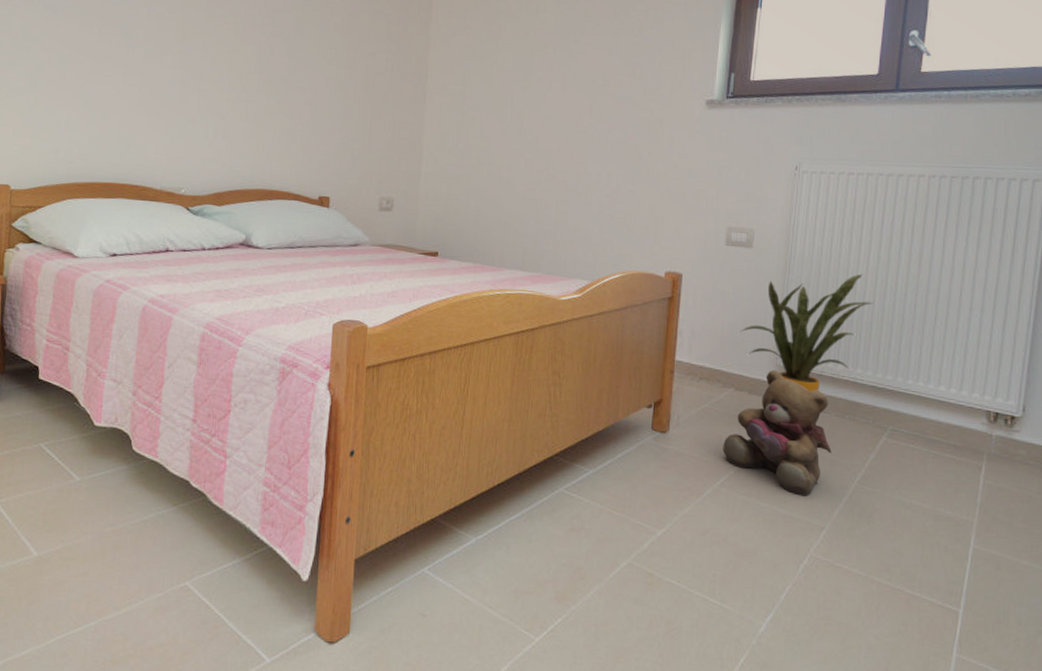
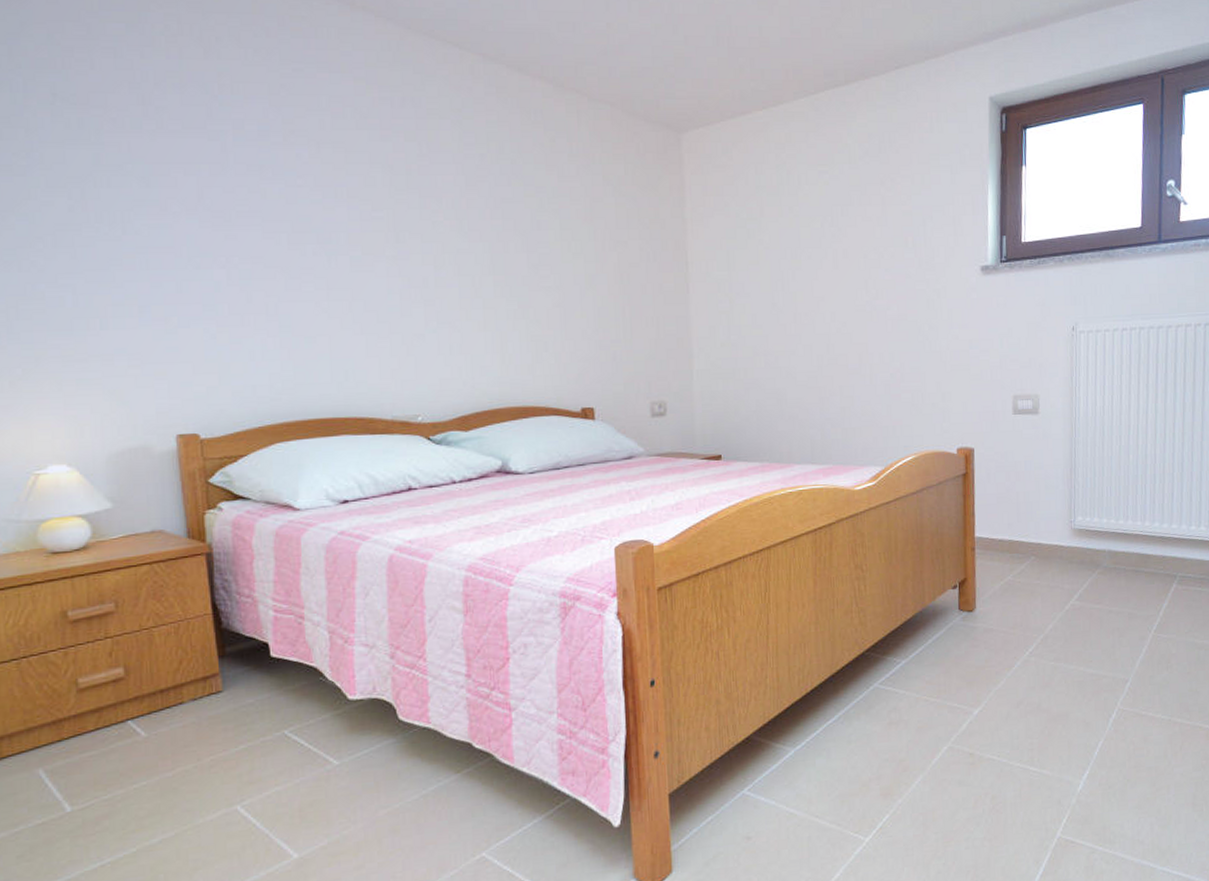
teddy bear: present [723,369,832,496] -> none [1028,533,1129,653]
house plant: present [740,274,874,393] -> none [1035,428,1155,551]

